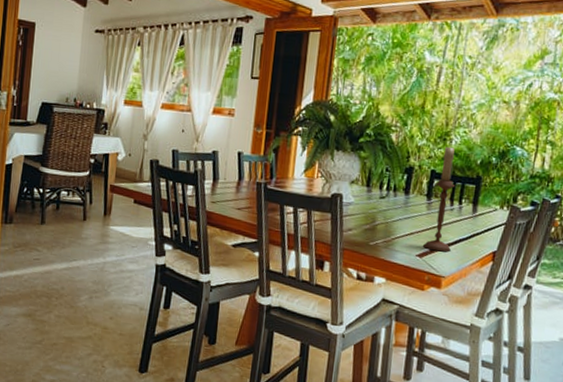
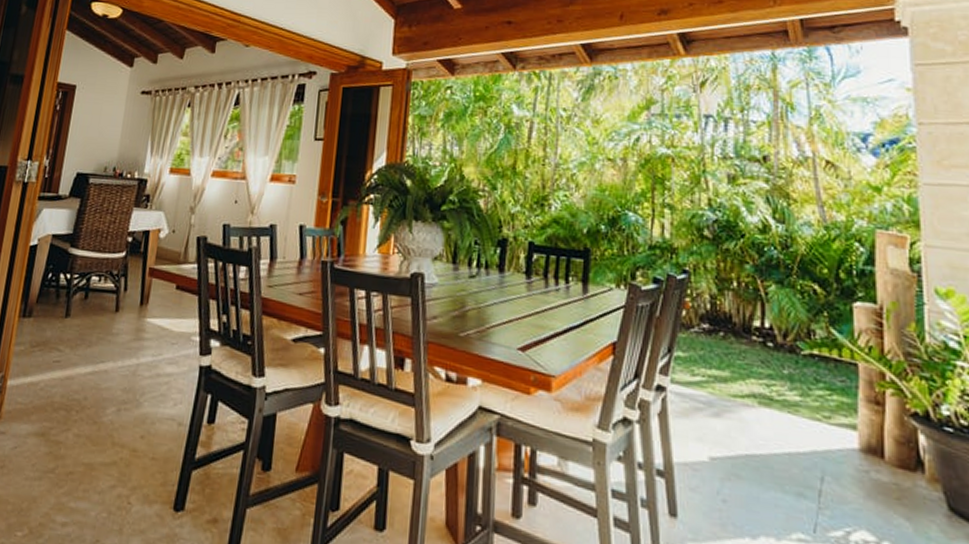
candlestick: present [423,144,456,252] -> none [526,210,560,344]

